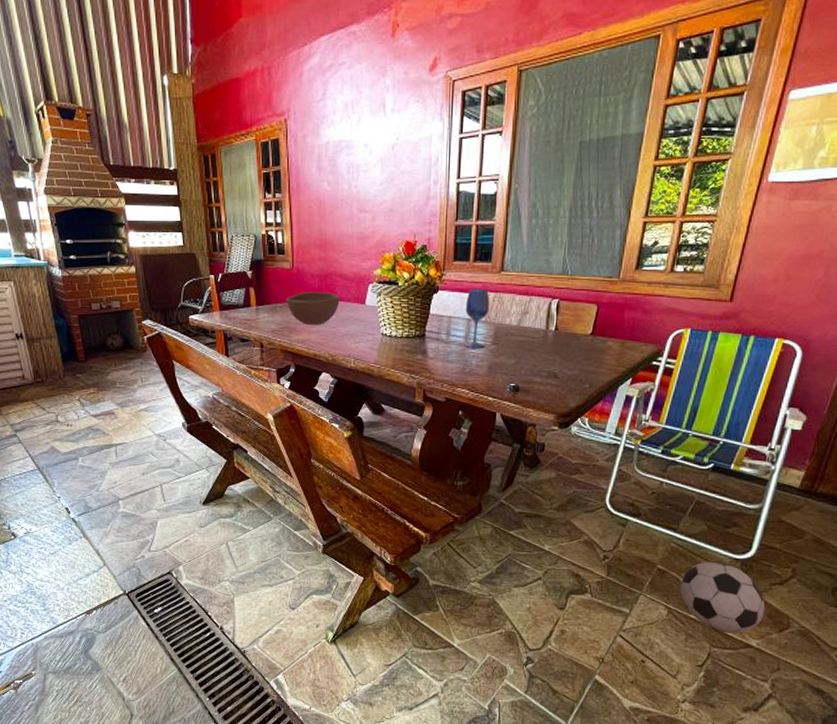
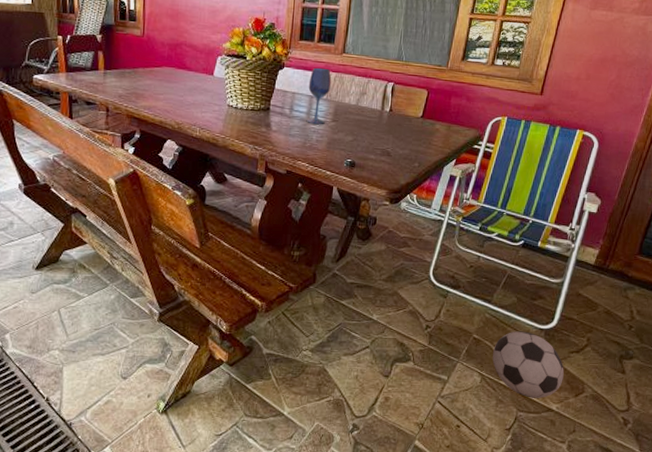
bowl: present [286,292,340,326] -> none [134,59,189,93]

